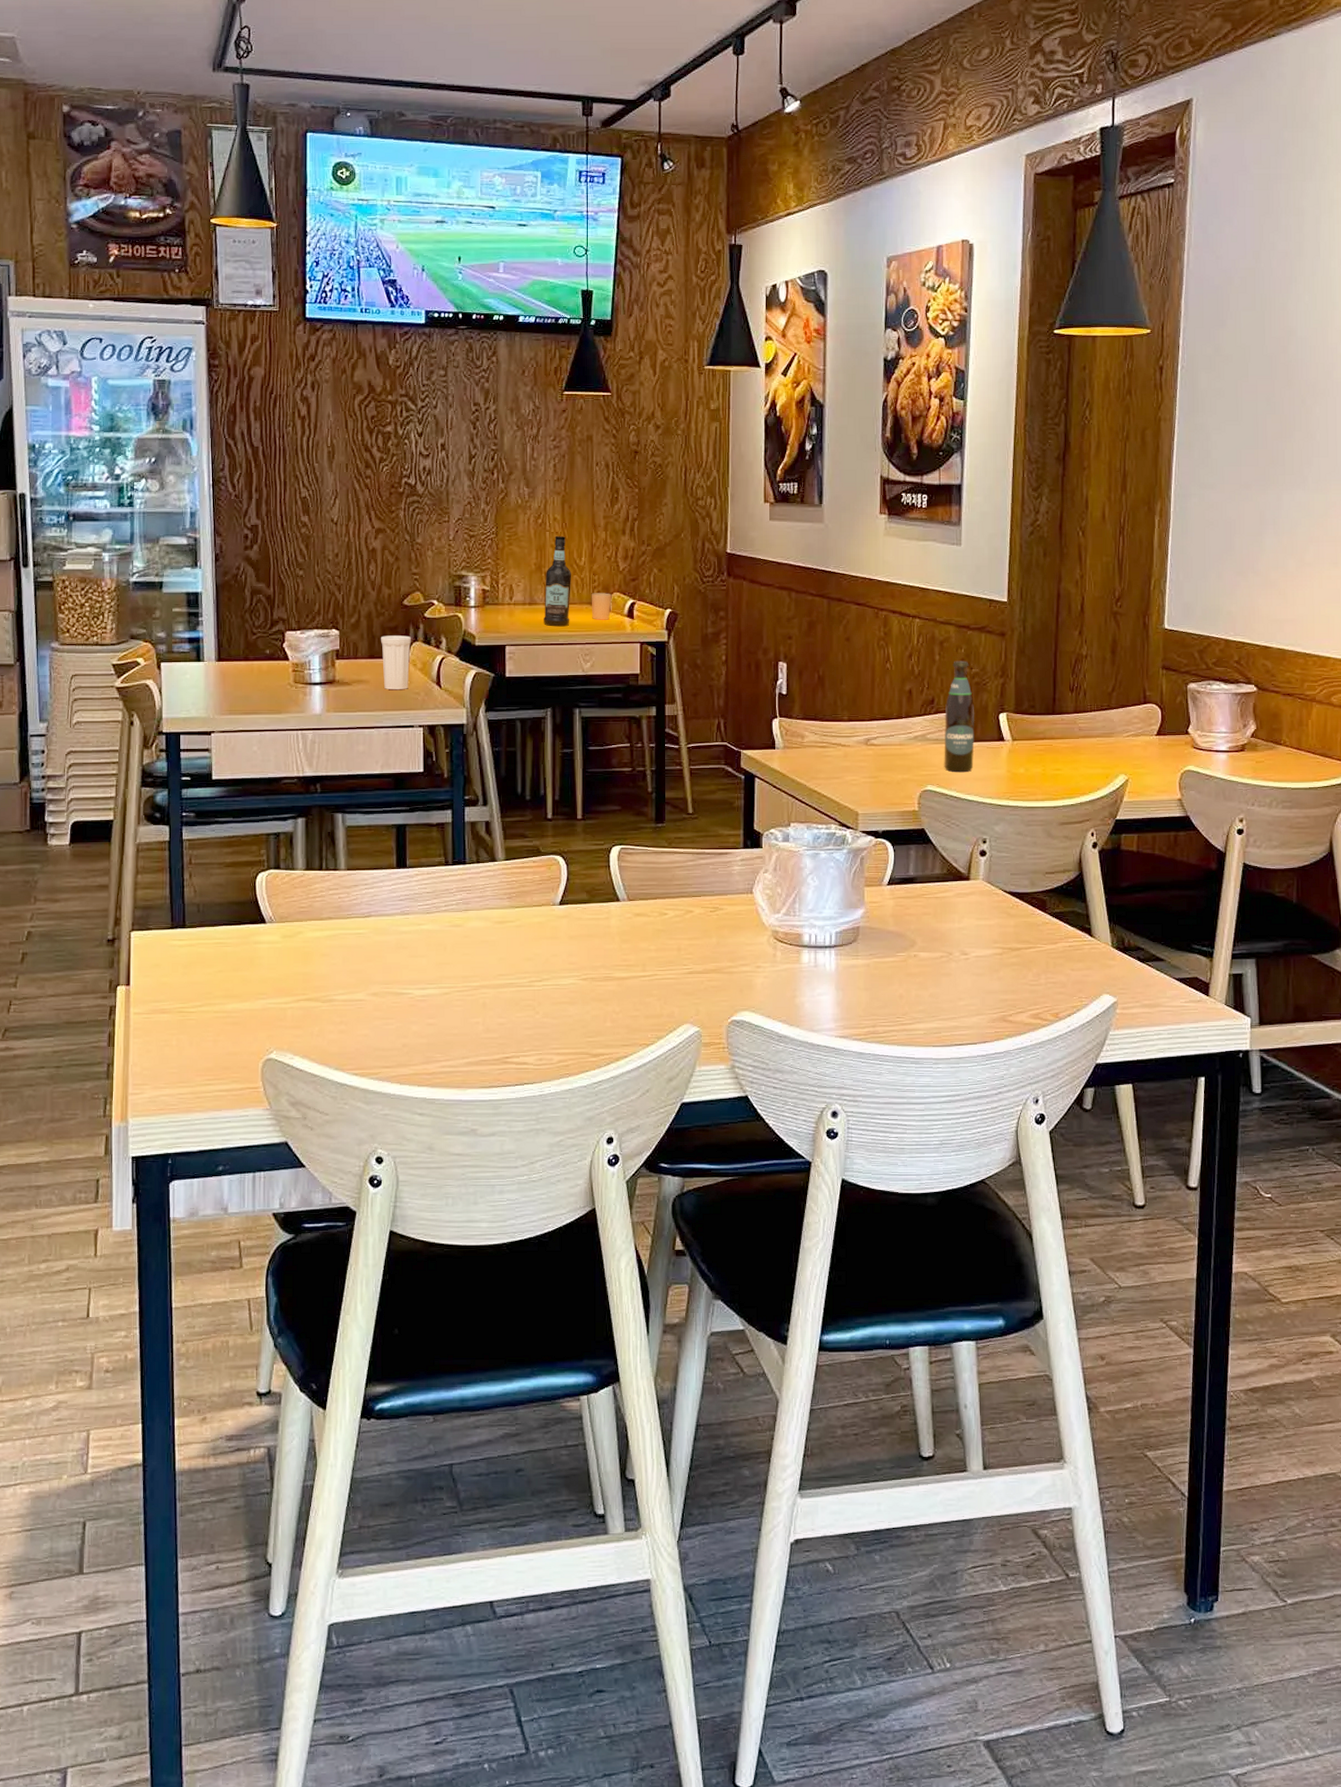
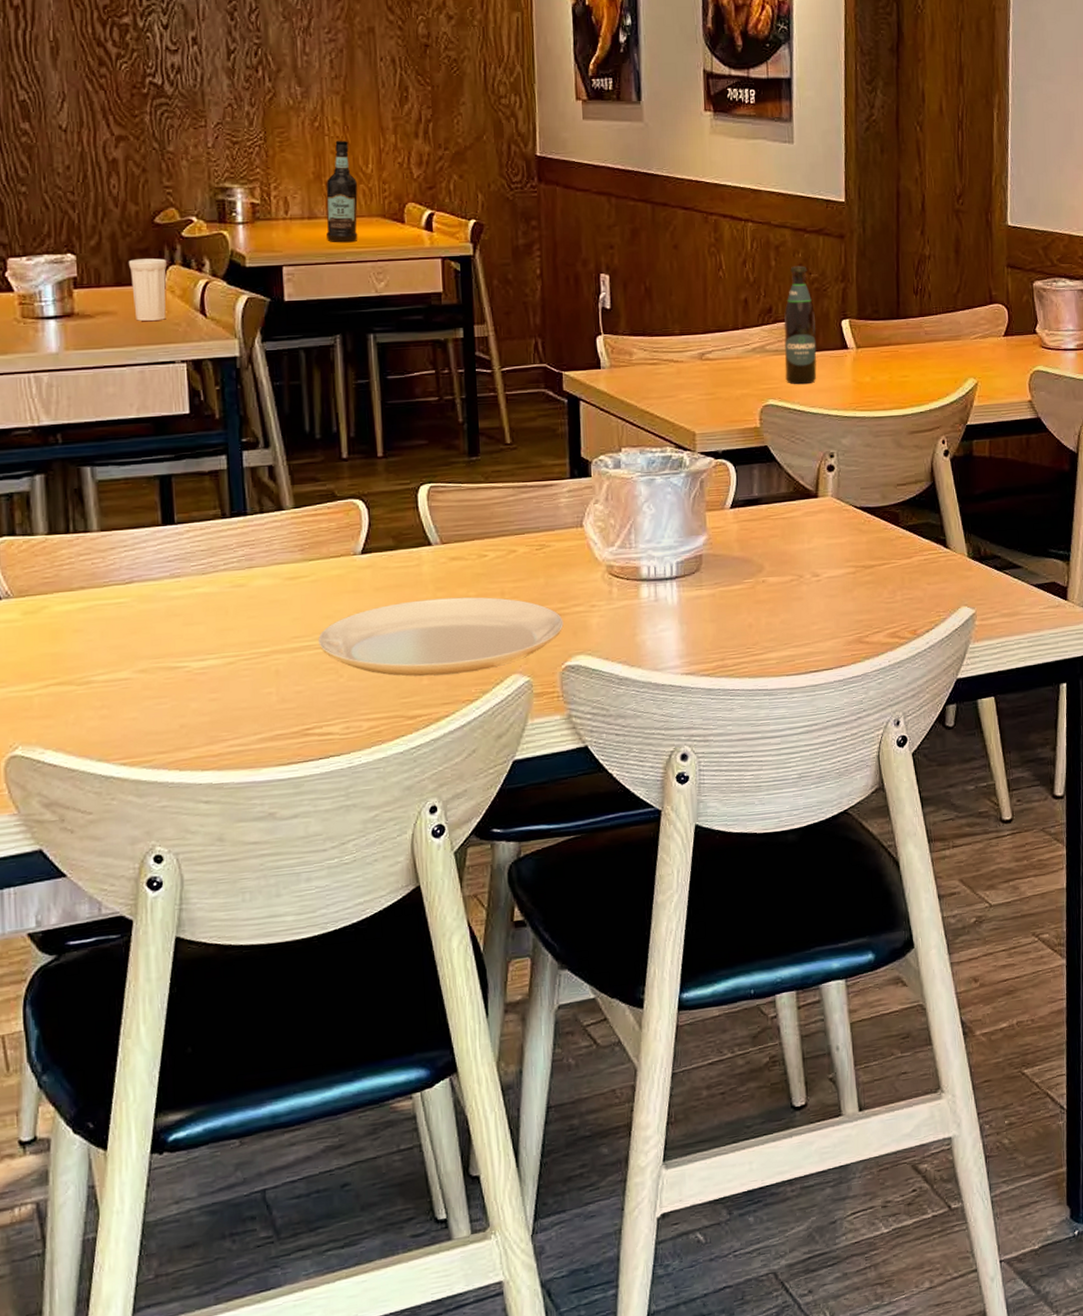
plate: none [520,950,731,1019] -> present [318,597,564,676]
cup: present [591,593,612,620] -> none [381,203,406,234]

